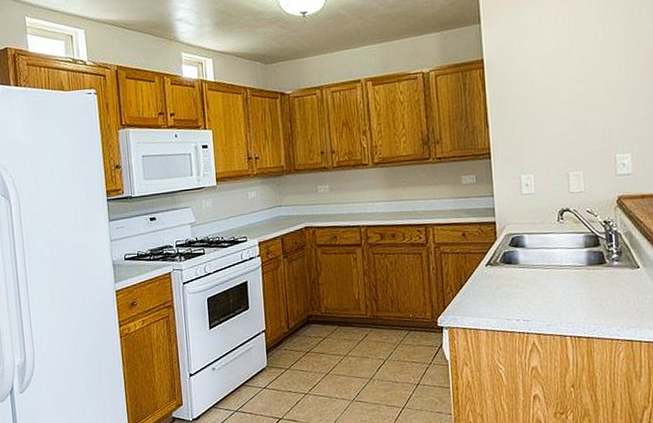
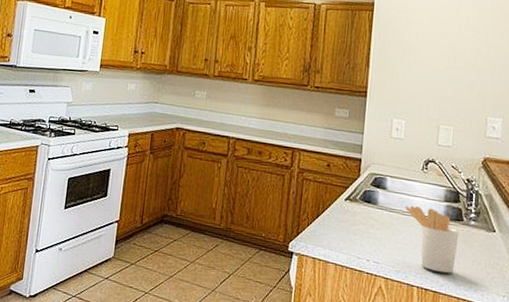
utensil holder: none [547,257,604,318] -> present [405,206,459,273]

